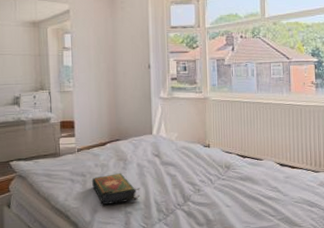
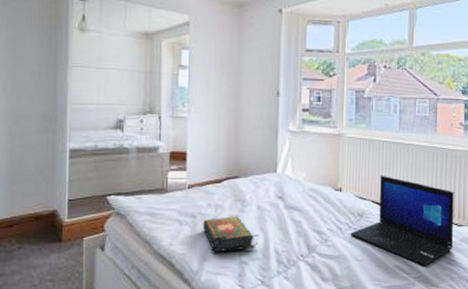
laptop: none [219,131,312,209] -> present [350,175,454,266]

